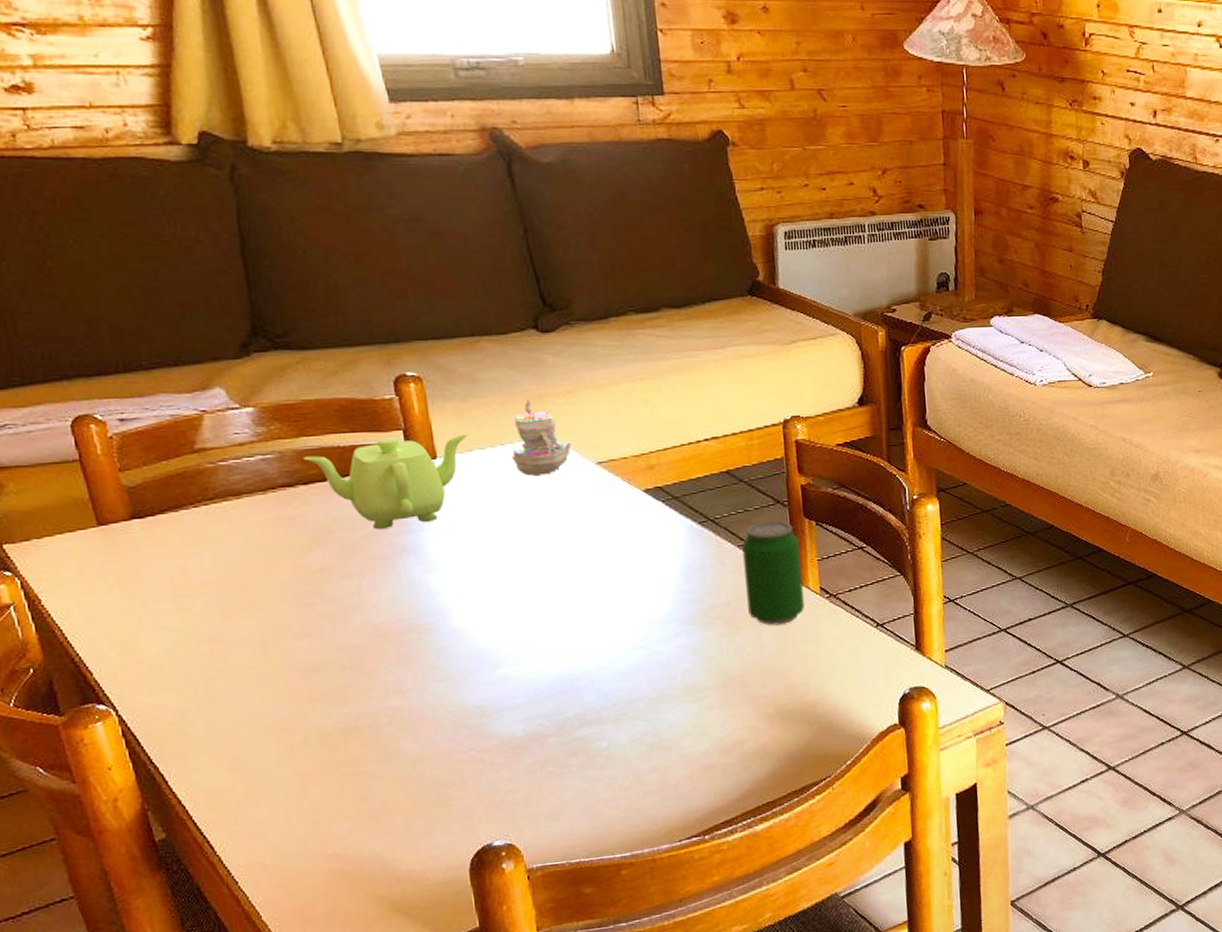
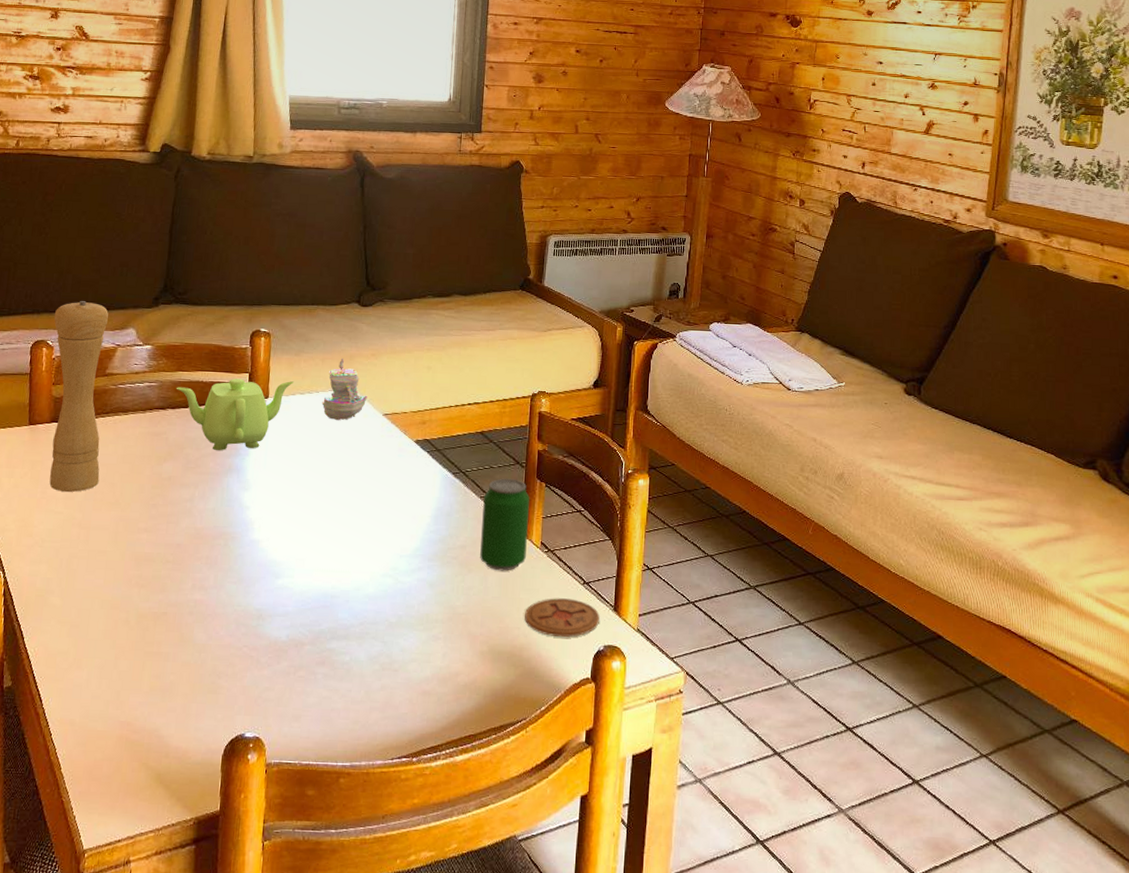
pepper mill: none [94,357,223,603] -> present [49,301,109,492]
coaster: none [812,644,901,687] -> present [525,598,600,637]

